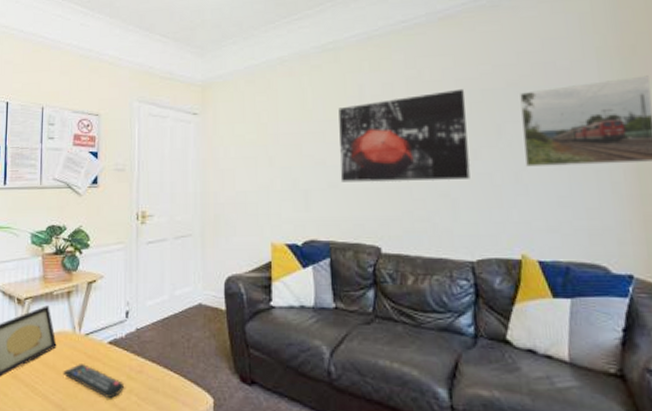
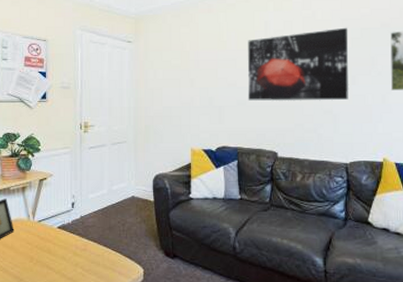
remote control: present [63,364,124,399] -> none [20,244,71,271]

